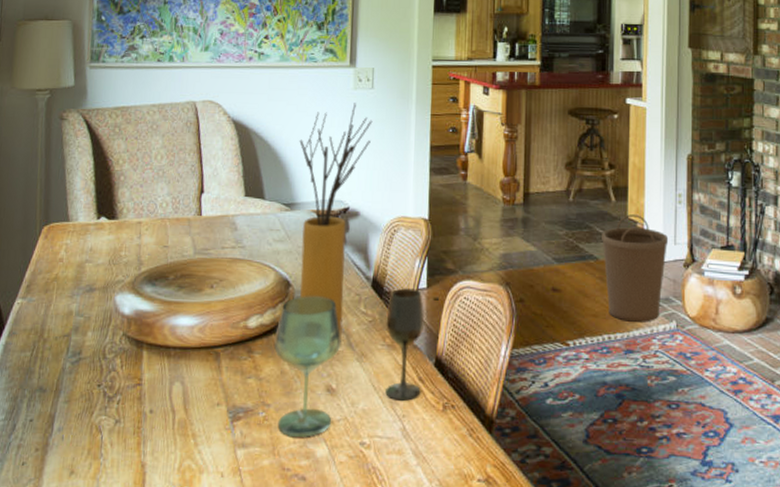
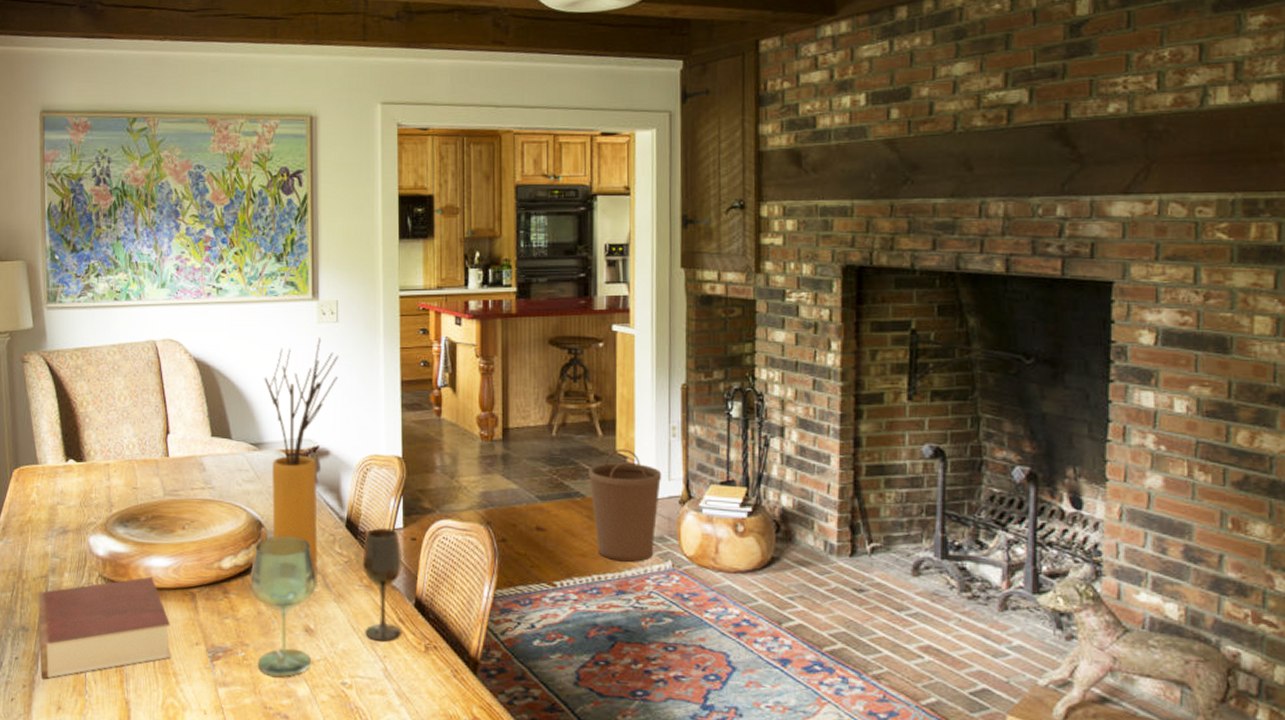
book: none [55,335,193,441] -> present [38,576,171,679]

